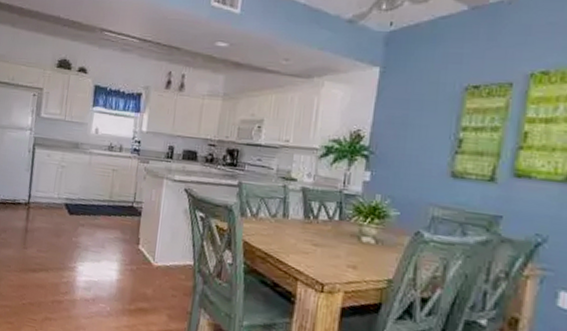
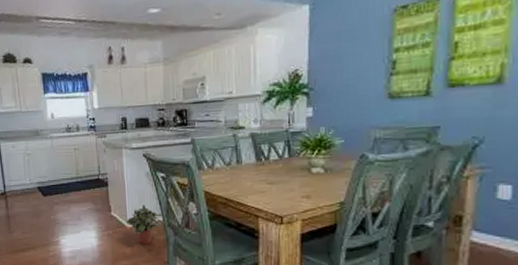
potted plant: none [153,243,194,289] -> present [126,205,163,245]

